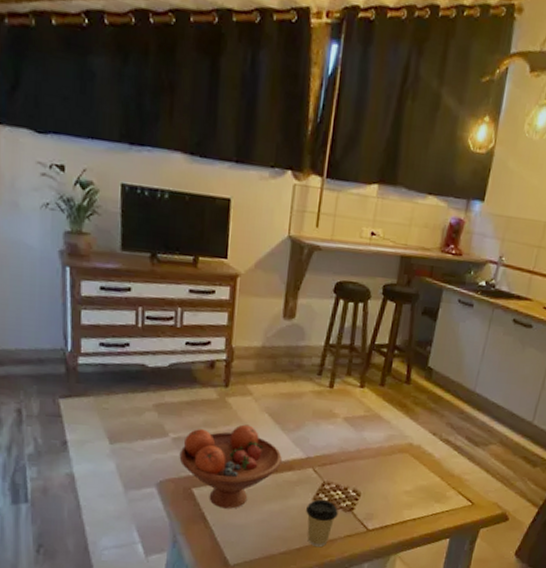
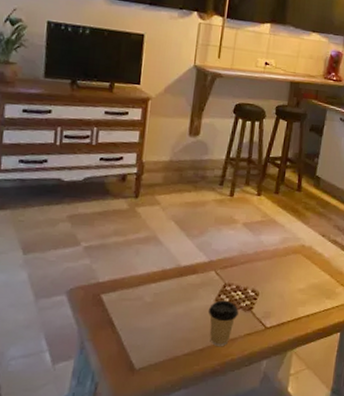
fruit bowl: present [179,424,282,509] -> none [90,232,187,313]

